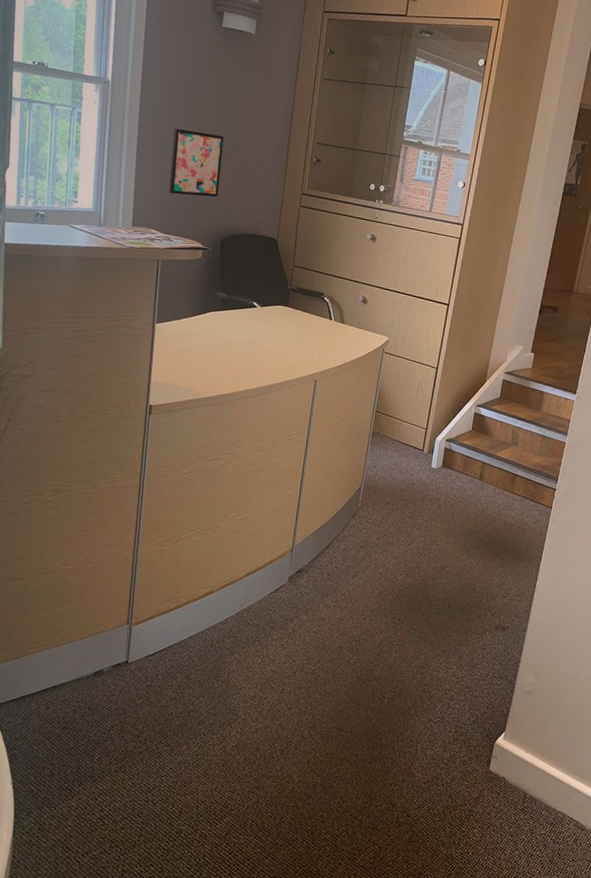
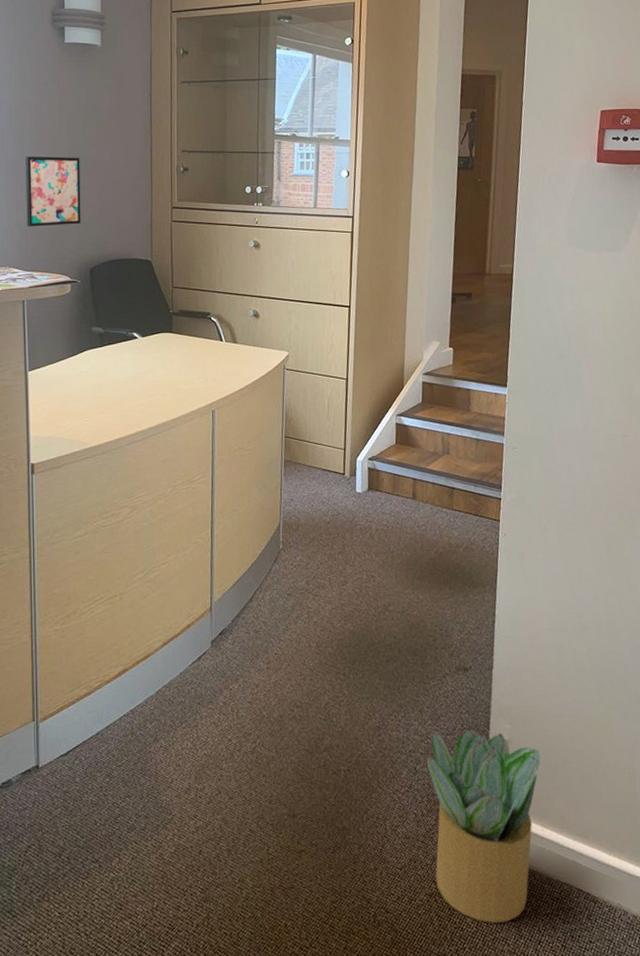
potted plant: none [452,675,555,836] -> present [427,728,540,923]

